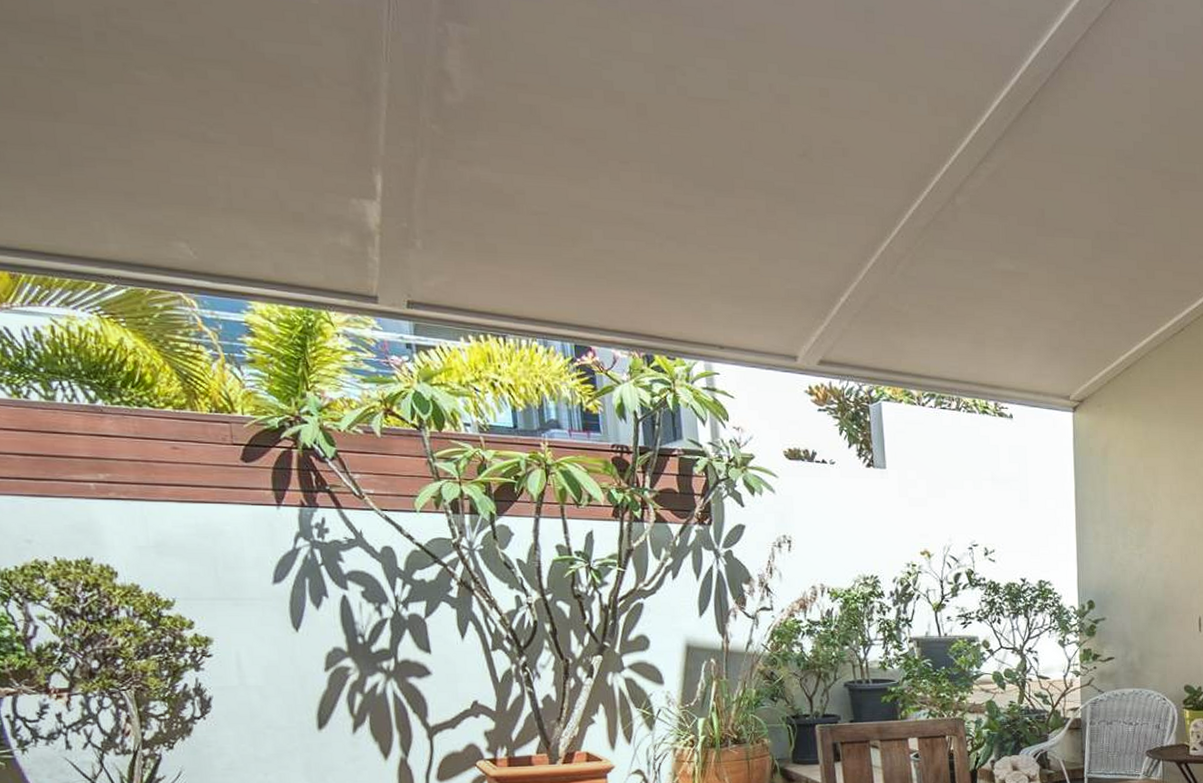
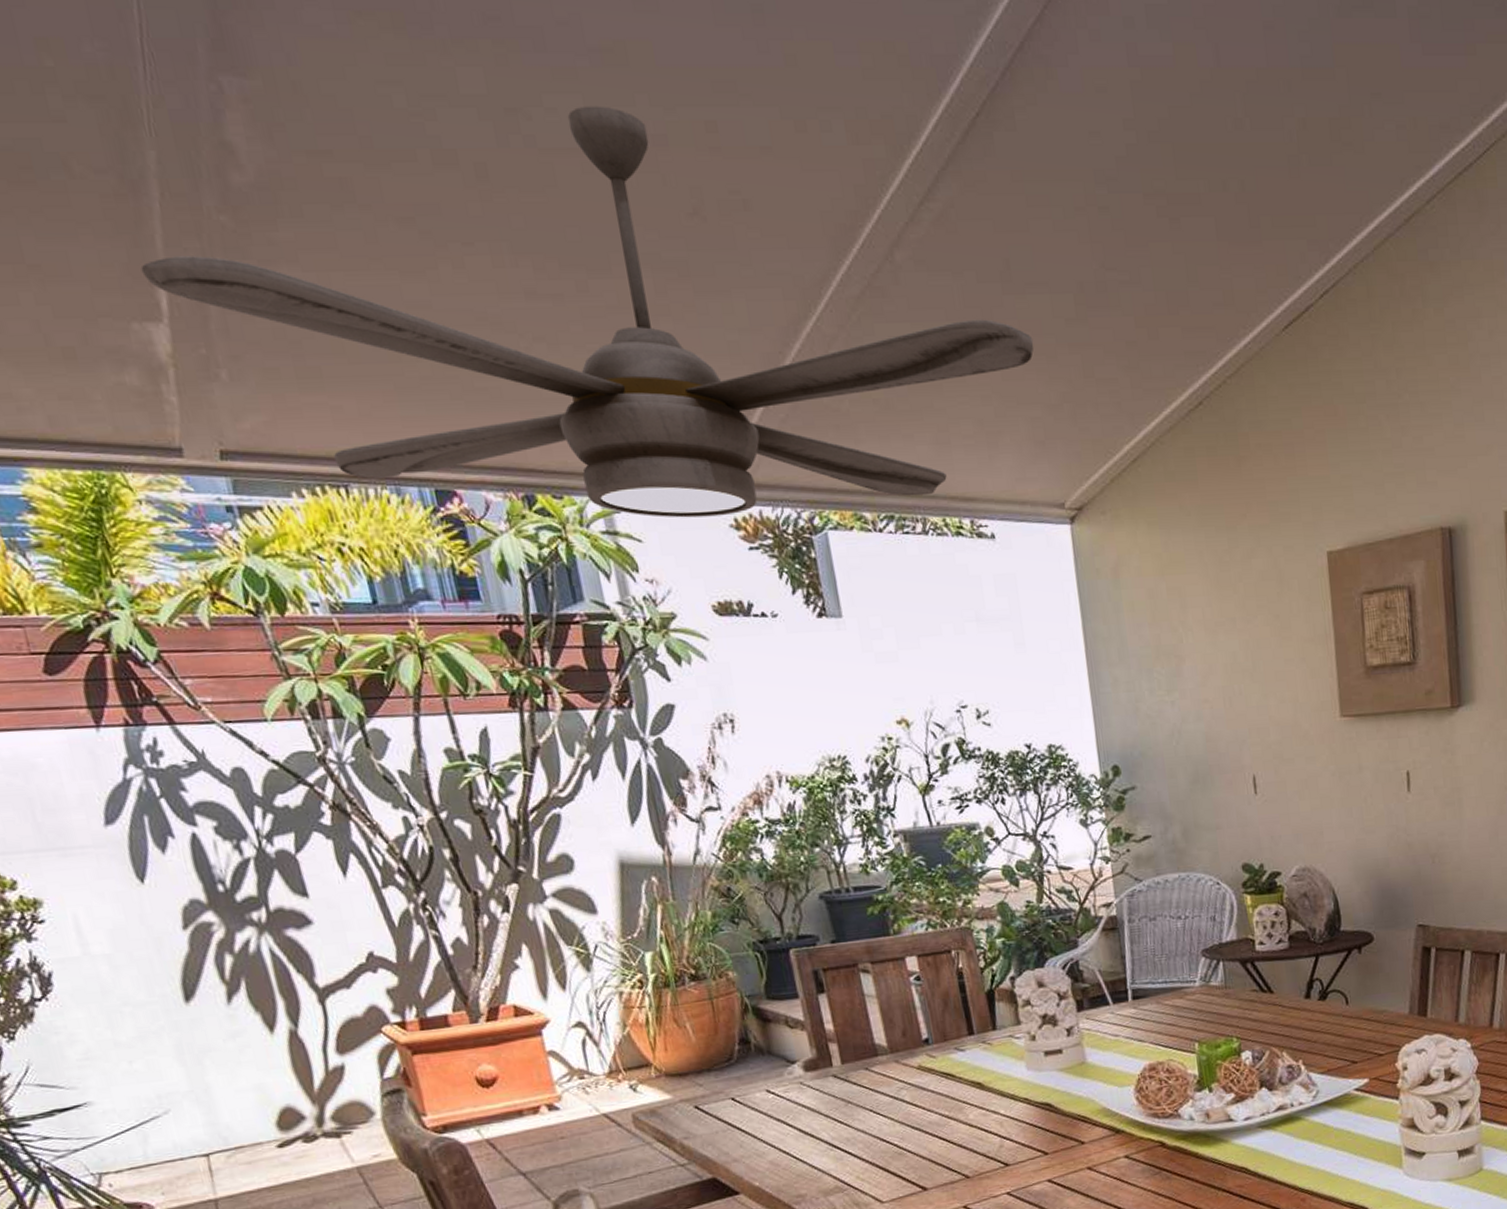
ceiling fan: none [364,69,1057,384] -> present [140,106,1034,518]

